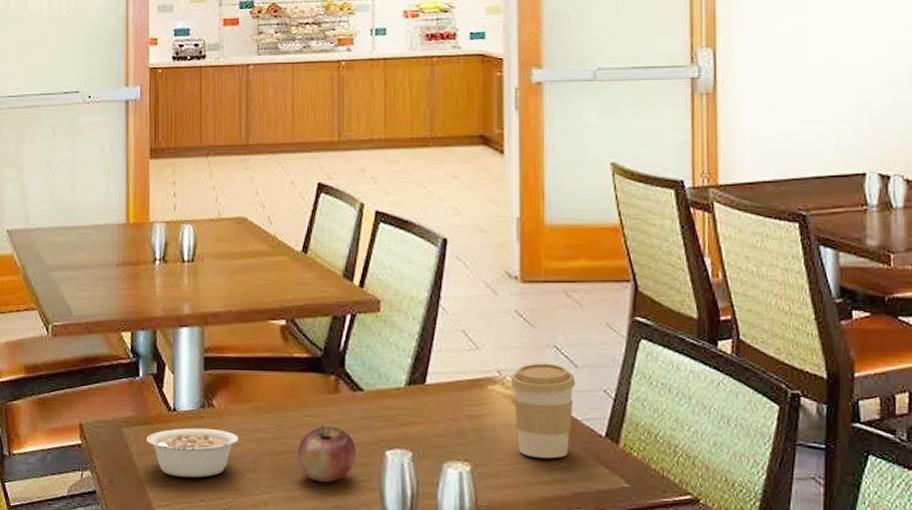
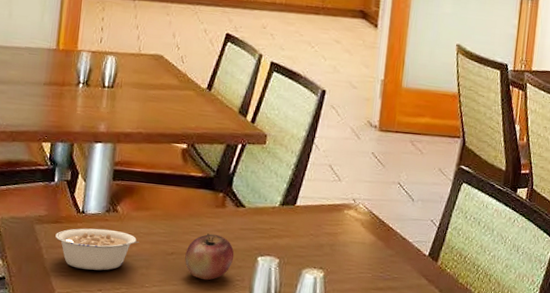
coffee cup: present [510,363,576,459] -> none [362,195,411,271]

